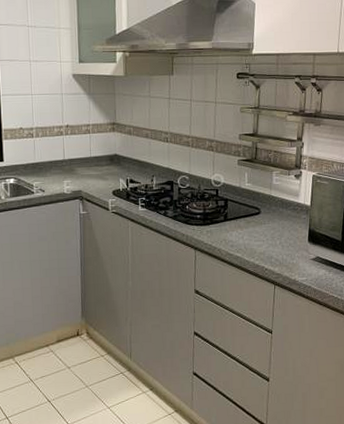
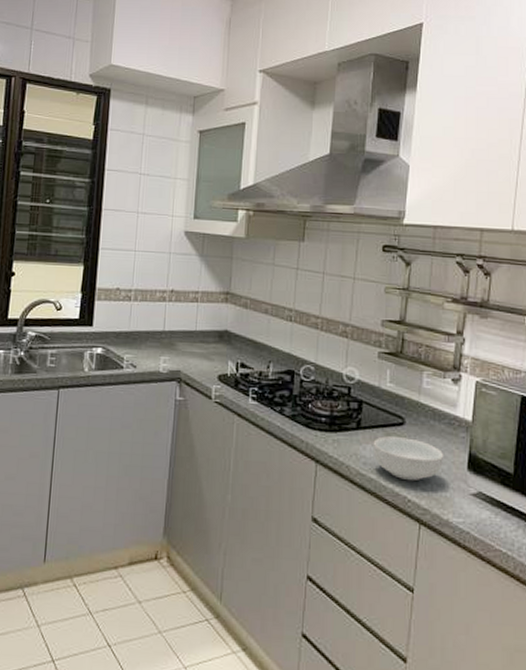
cereal bowl: none [237,223,291,255] -> present [373,436,444,482]

